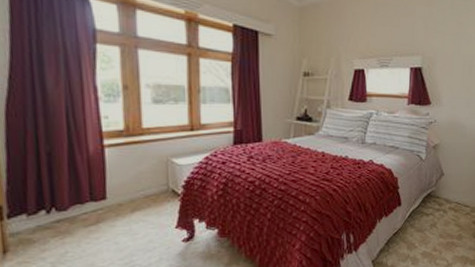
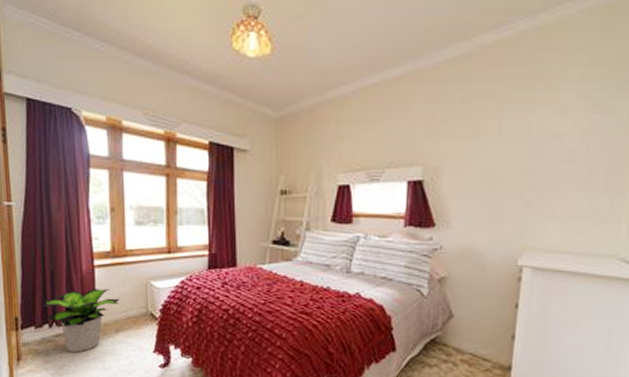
potted plant: none [39,169,136,237] -> present [44,288,120,353]

